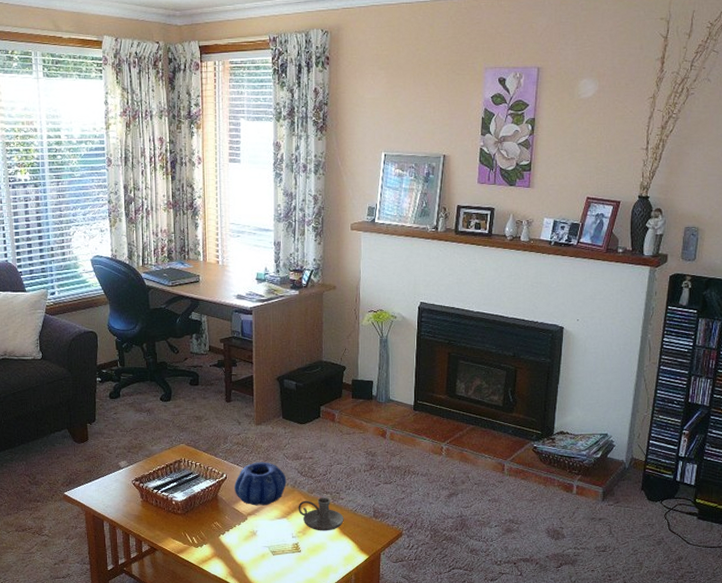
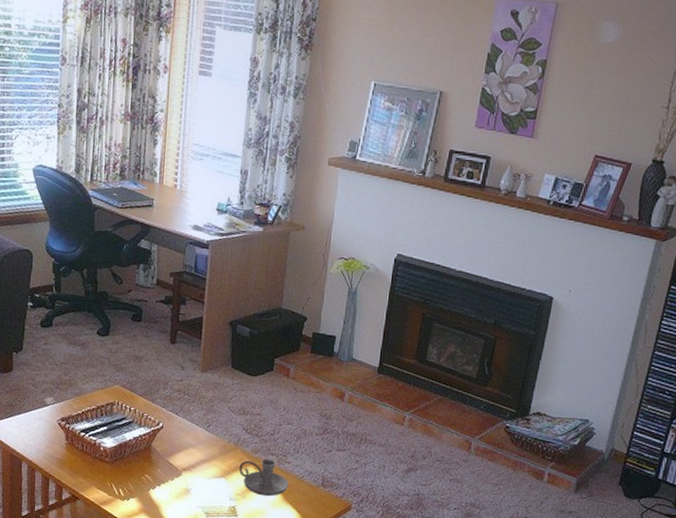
decorative bowl: present [234,462,287,506] -> none [170,413,229,462]

